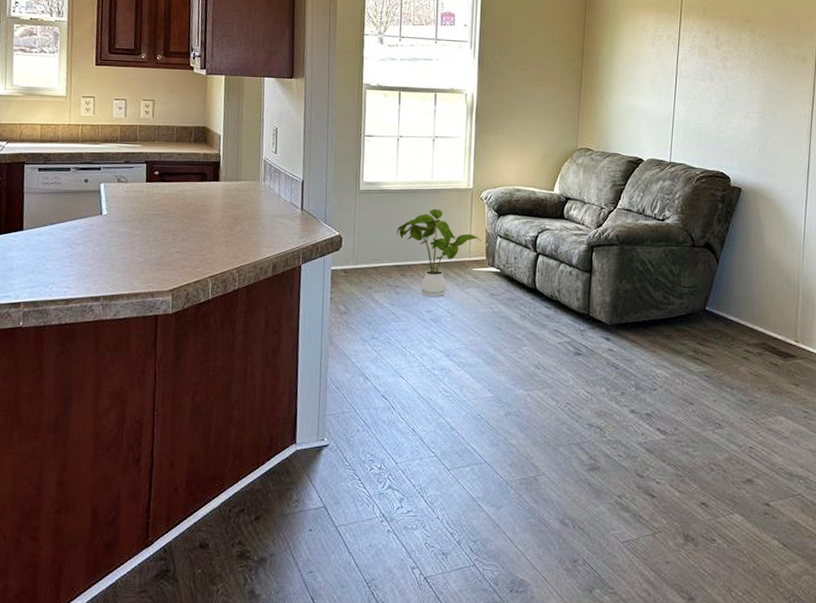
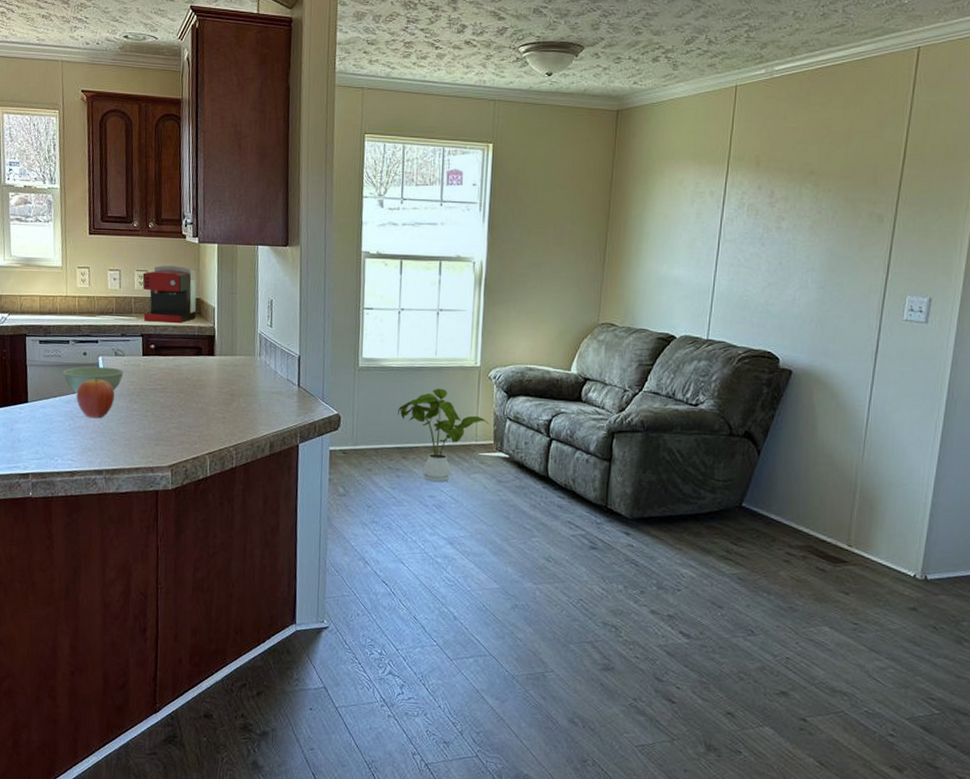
bowl: none [62,193,126,220] -> present [63,366,124,393]
fruit: none [75,202,116,245] -> present [76,376,115,419]
coffee maker: none [148,95,203,151] -> present [142,265,197,324]

